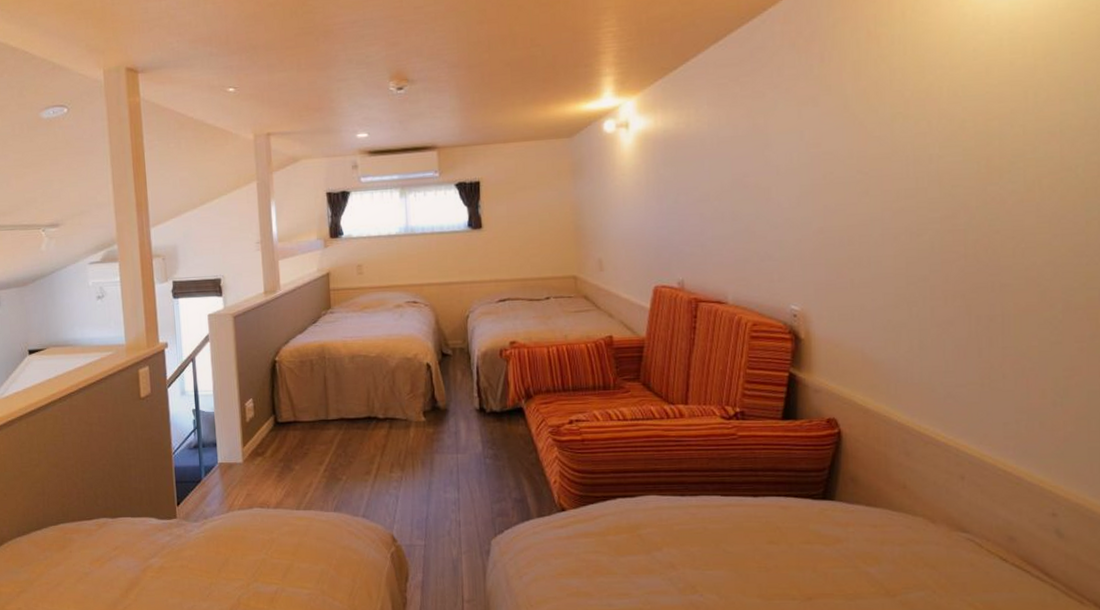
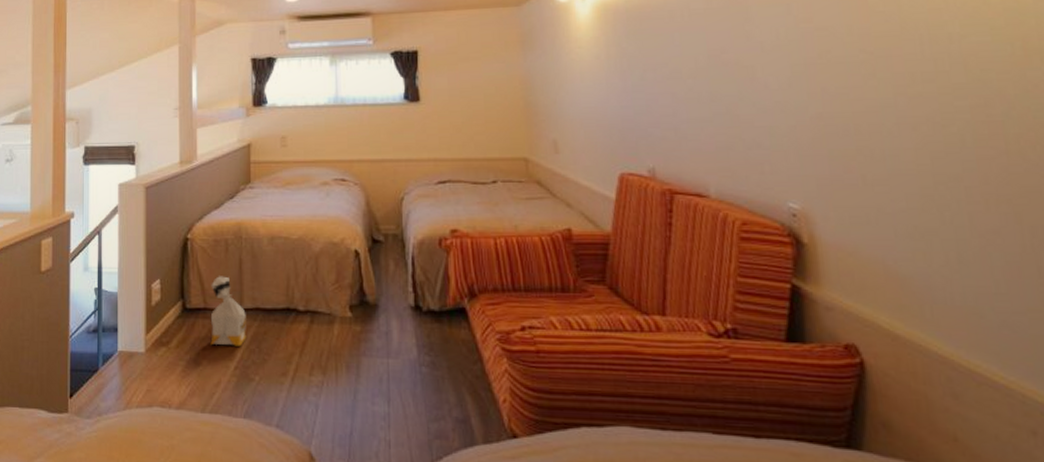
bag: none [299,392,333,453] -> present [210,276,246,347]

